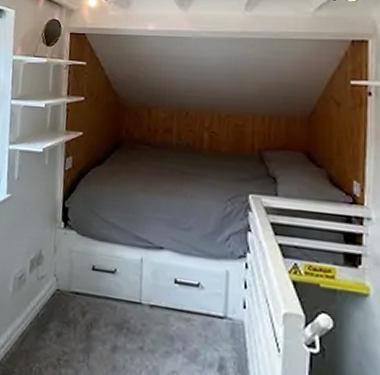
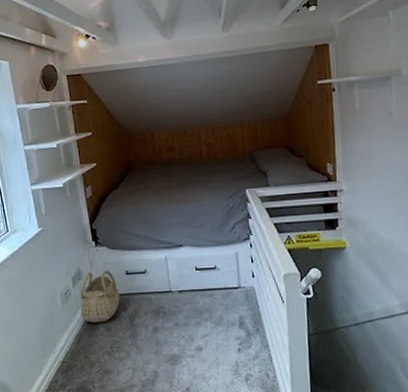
basket: none [31,257,81,324] -> present [80,270,120,323]

